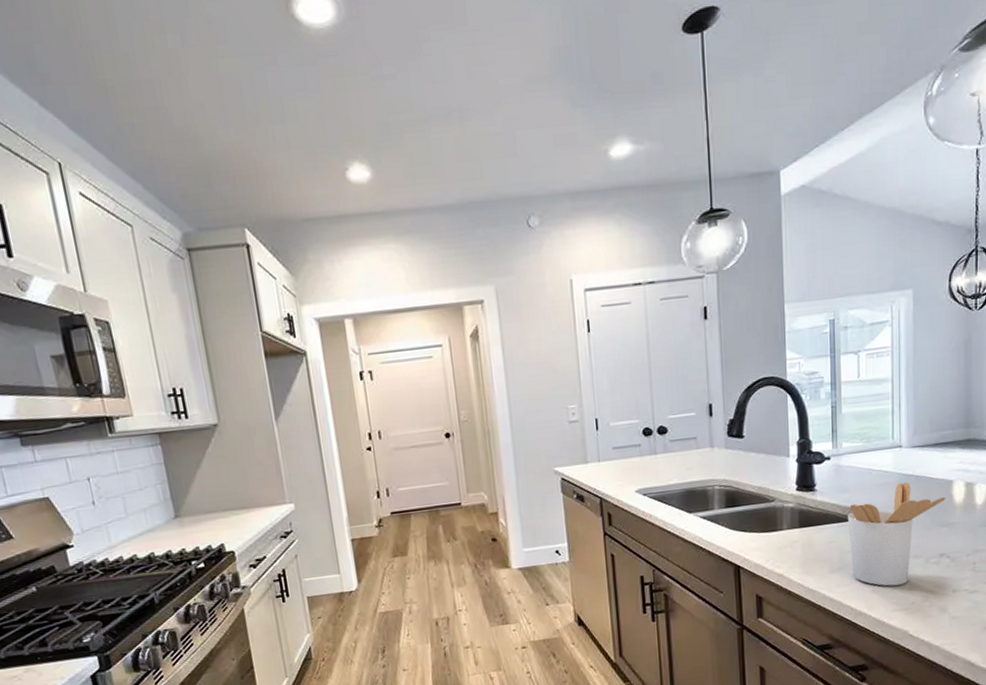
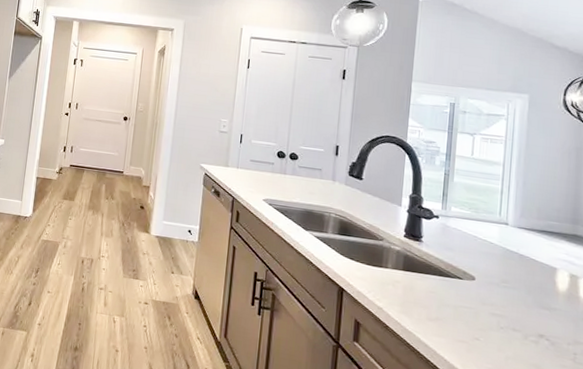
utensil holder: present [848,482,946,587] -> none [449,256,549,353]

